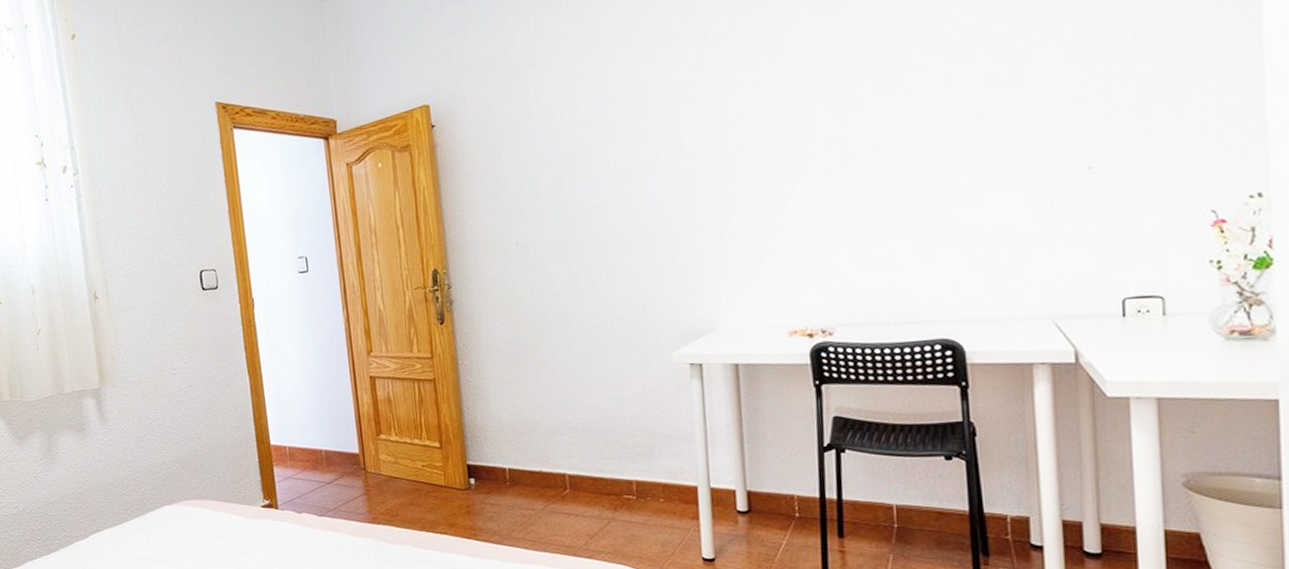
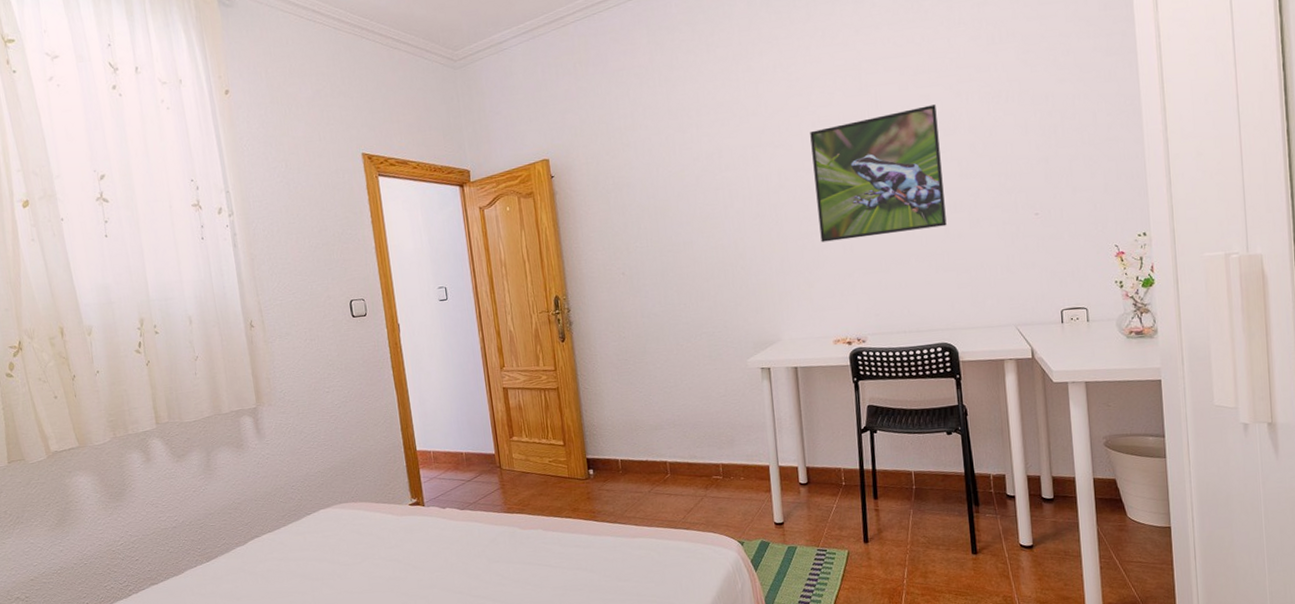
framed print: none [764,23,954,206] -> present [810,104,947,243]

